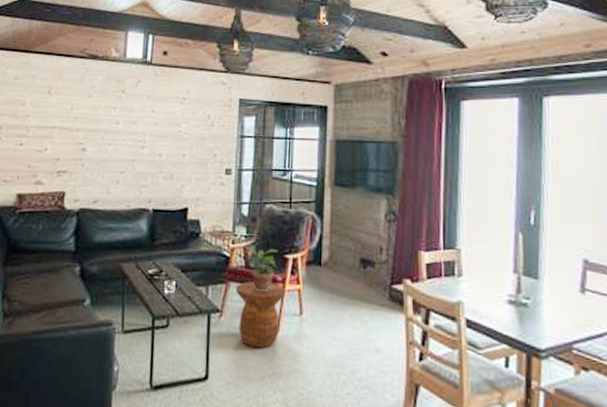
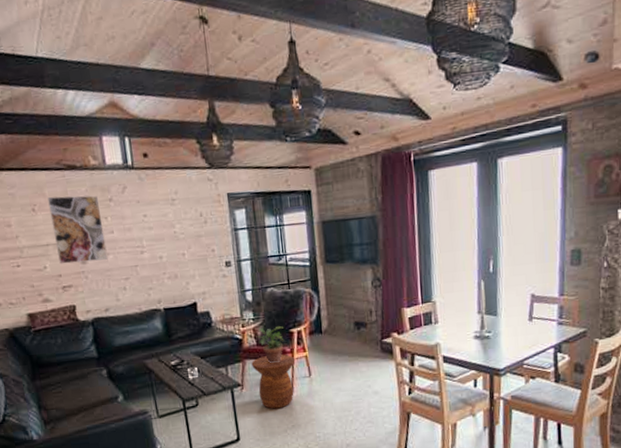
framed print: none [60,81,111,150] -> present [47,195,108,265]

